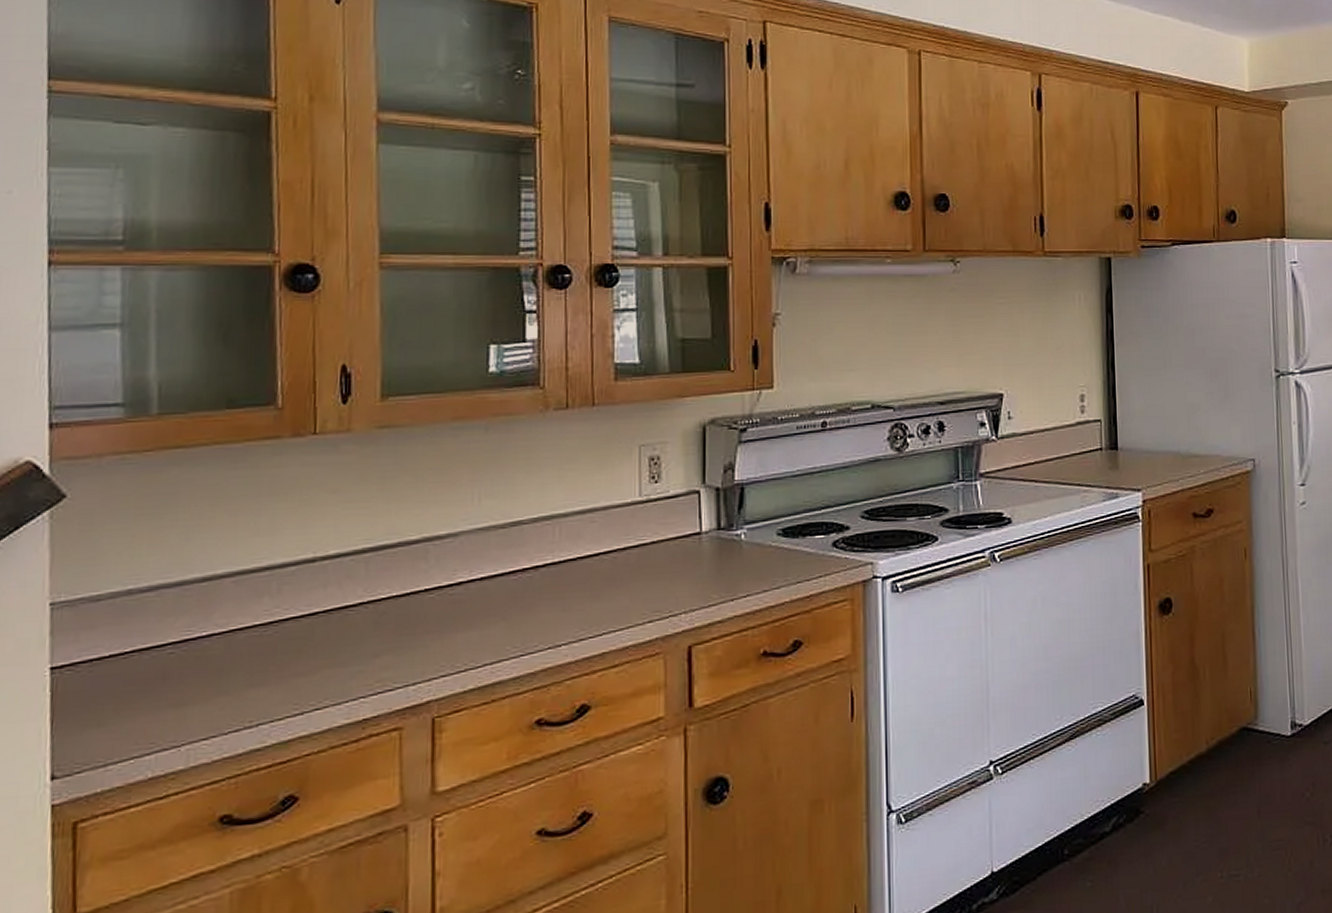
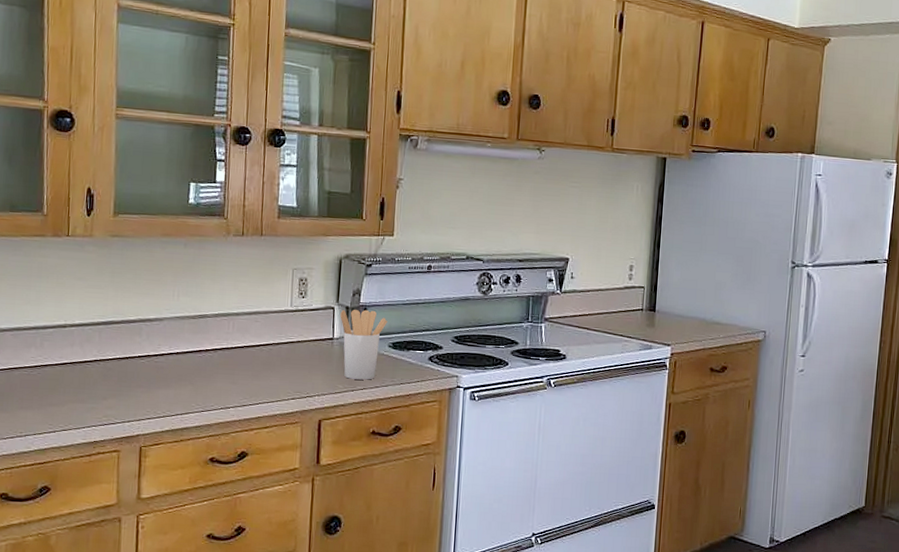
utensil holder: none [708,488,773,585] -> present [340,309,388,380]

